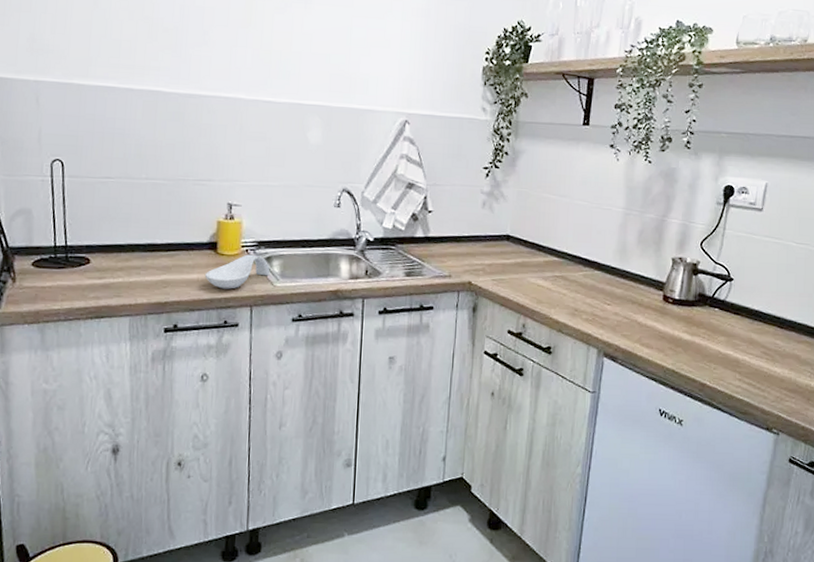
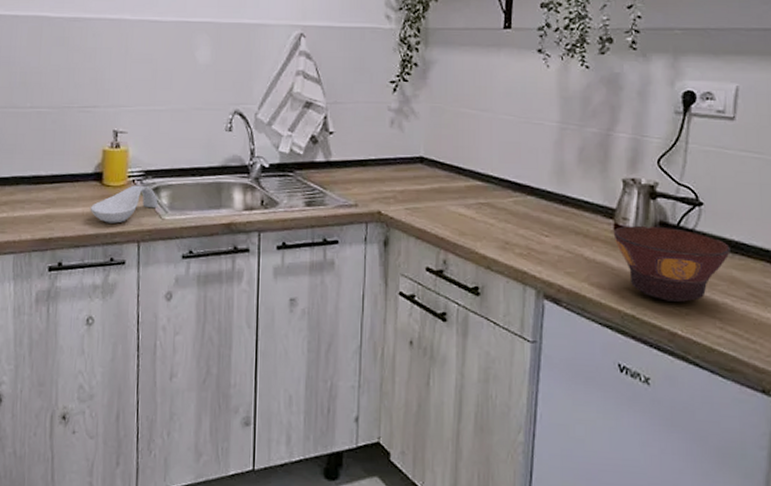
bowl: none [662,296,752,359] -> present [613,225,732,302]

